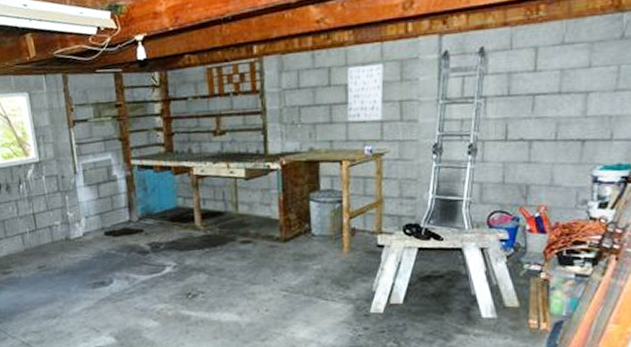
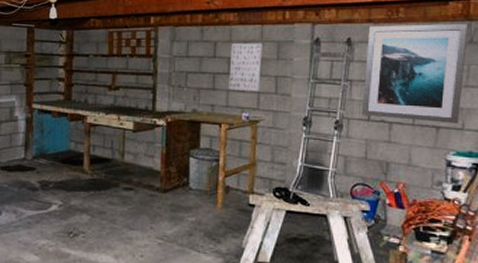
wall art: none [498,15,620,136] -> present [361,23,469,124]

